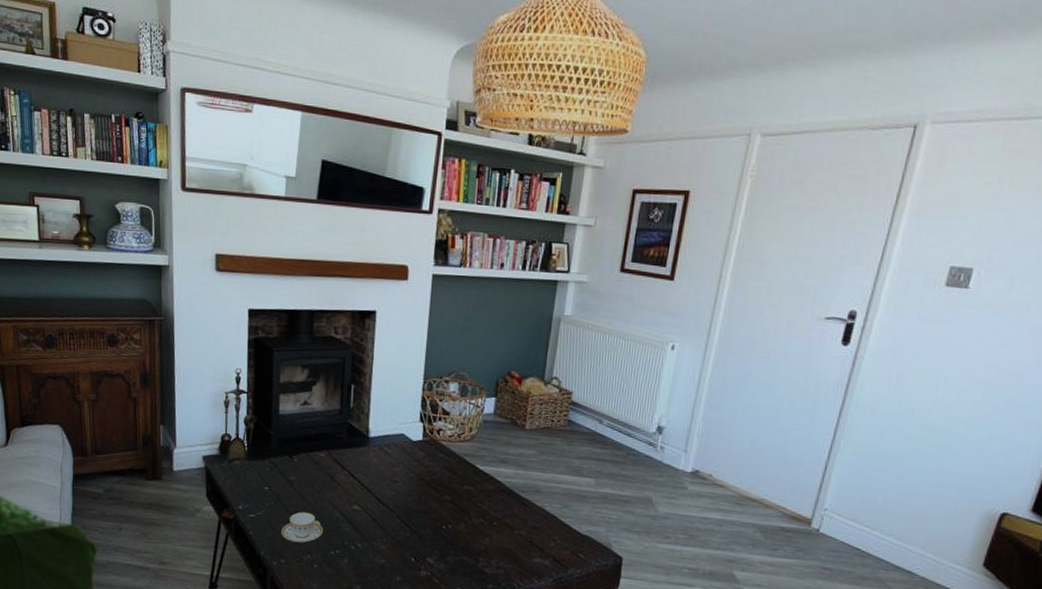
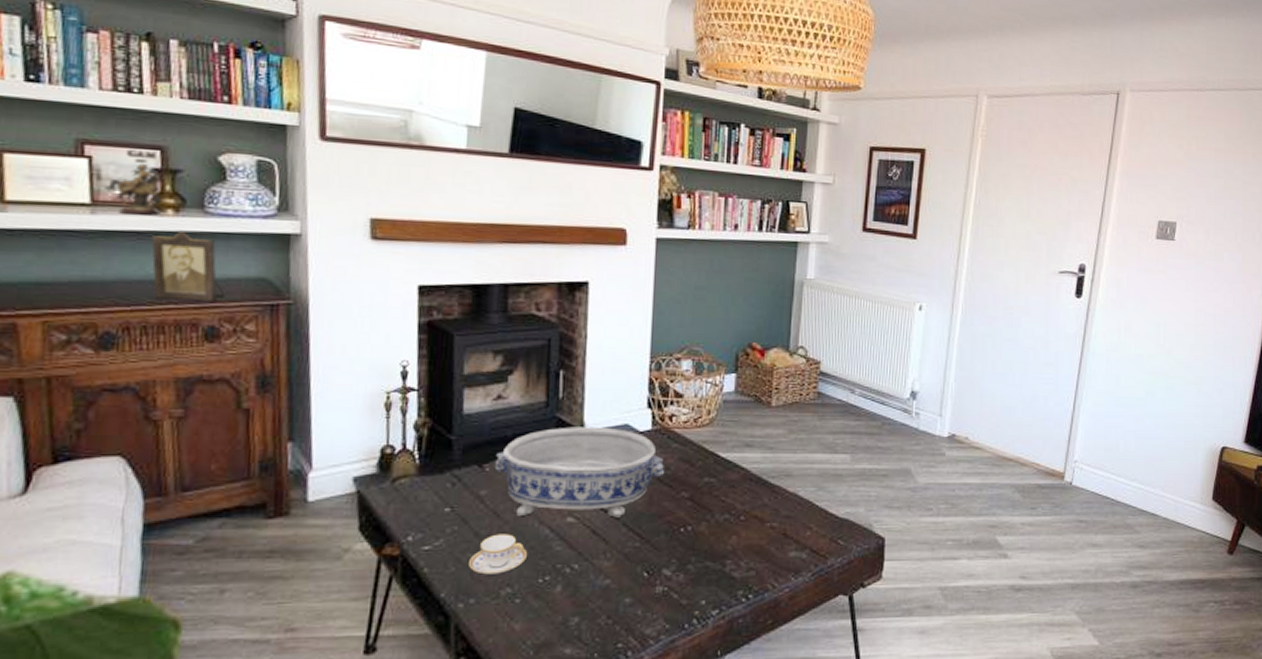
decorative figurine: none [46,199,81,250] -> present [103,148,162,215]
photo frame: none [75,261,121,316] -> present [152,230,225,302]
decorative bowl: none [301,431,432,511] -> present [494,426,665,518]

